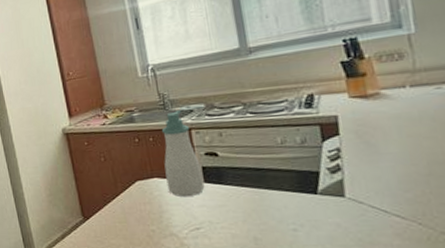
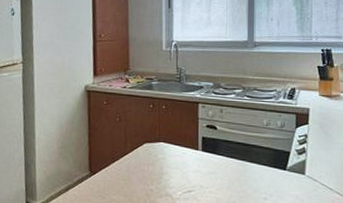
soap bottle: present [161,110,205,198] -> none [170,85,202,163]

